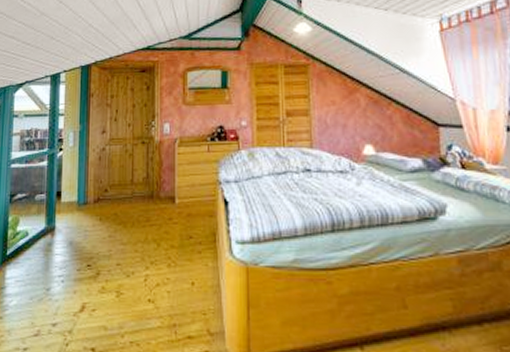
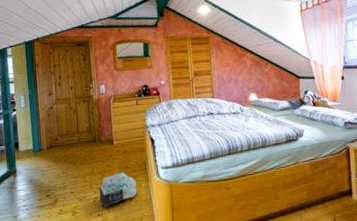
backpack: none [152,243,202,292] -> present [99,172,137,209]

